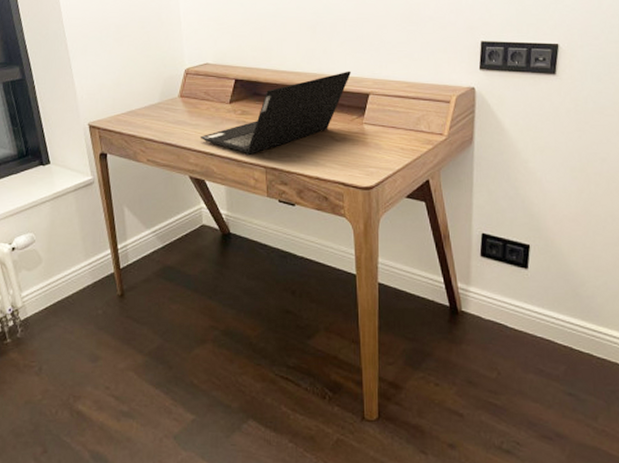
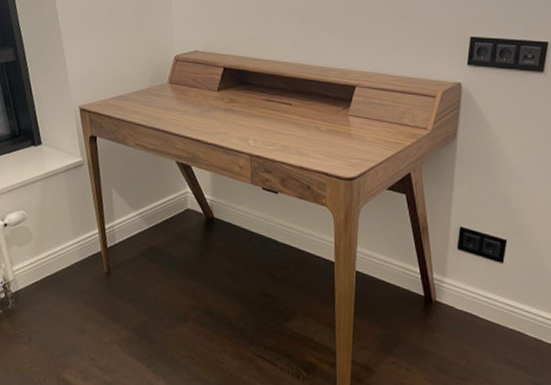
laptop computer: present [200,71,351,156] -> none [187,62,338,143]

